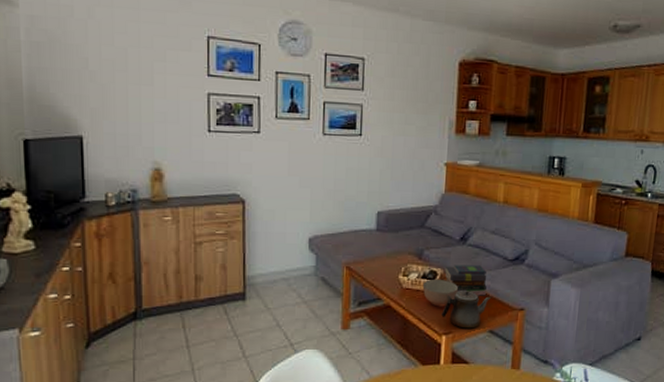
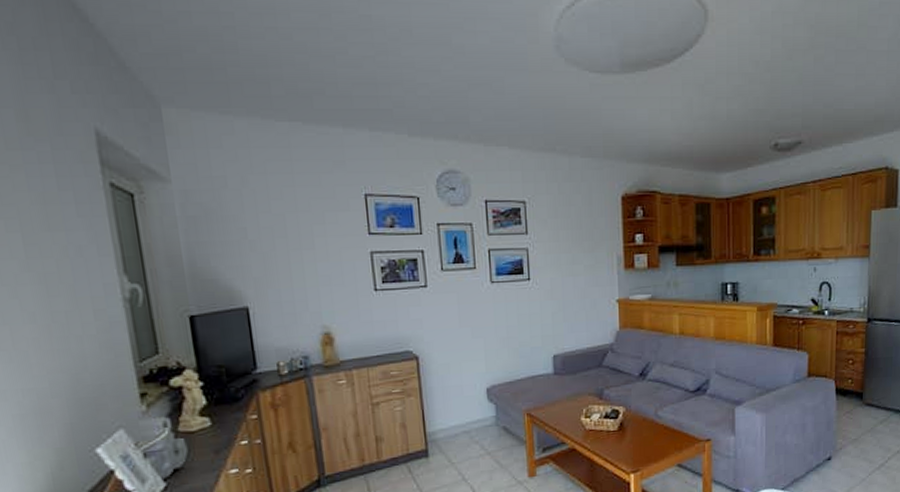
bowl: present [422,279,459,307] -> none [605,417,643,446]
teapot: present [441,291,492,329] -> none [628,426,677,465]
books: present [444,265,487,296] -> none [626,399,670,431]

